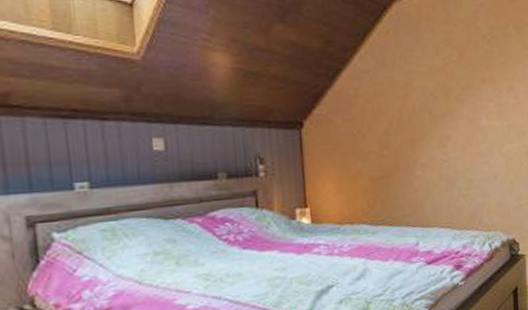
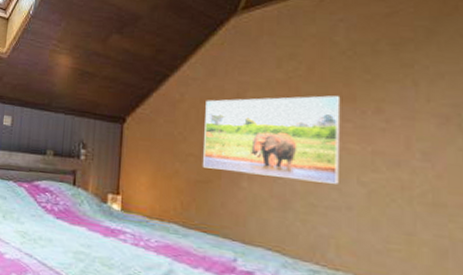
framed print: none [379,79,487,163] -> present [203,95,341,184]

